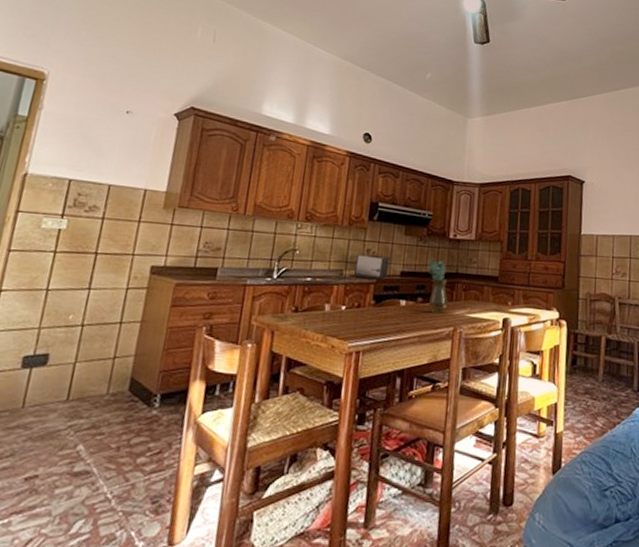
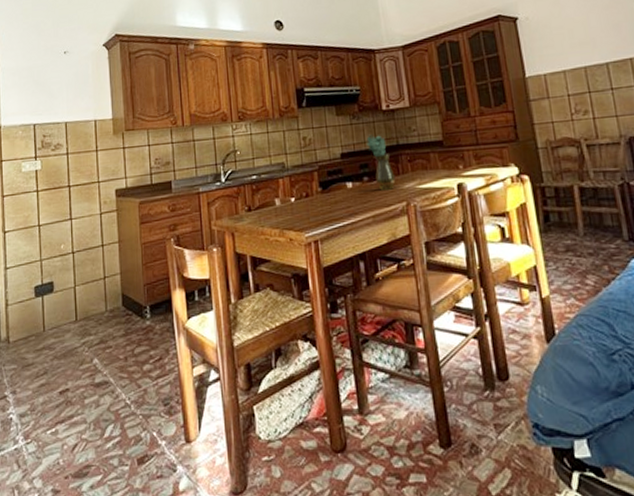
toaster: present [353,253,390,280] -> none [294,140,328,168]

